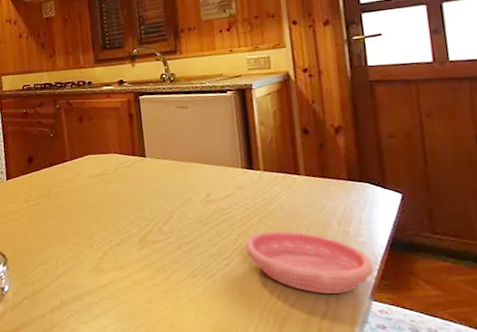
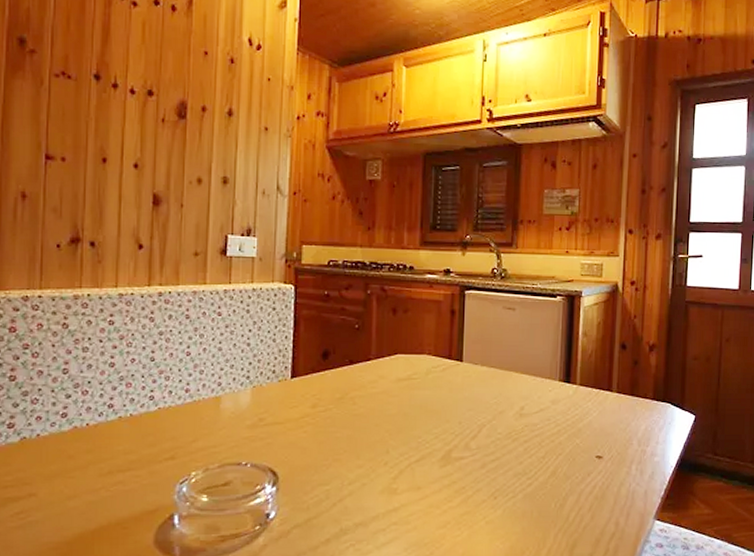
saucer: present [245,230,374,294] -> none [550,449,662,514]

